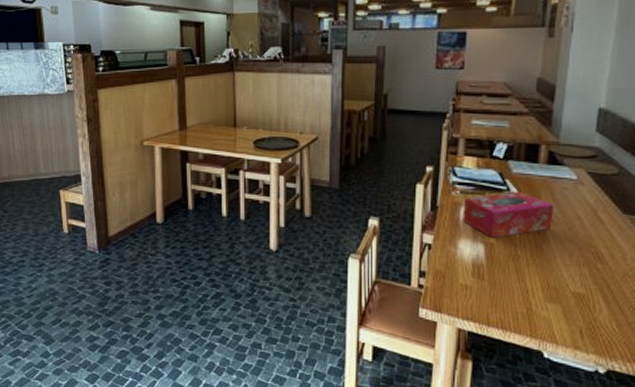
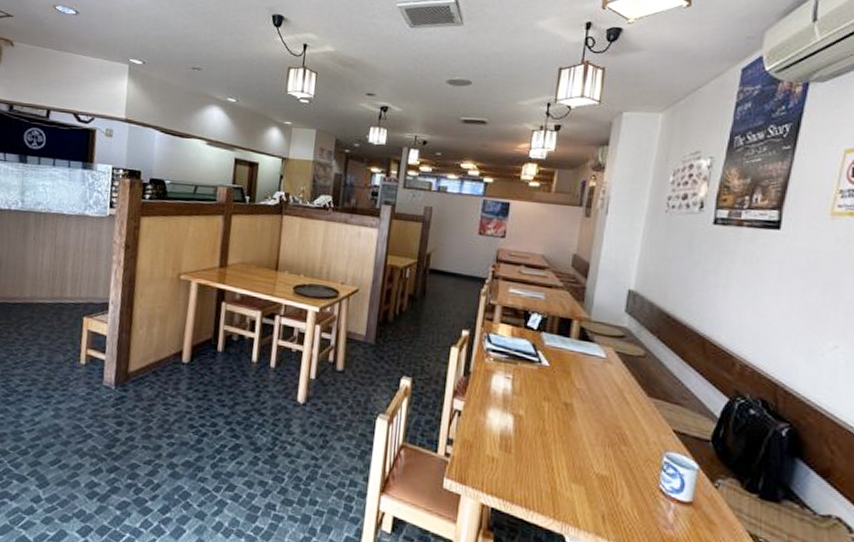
tissue box: present [463,191,554,238] -> none [494,364,583,410]

